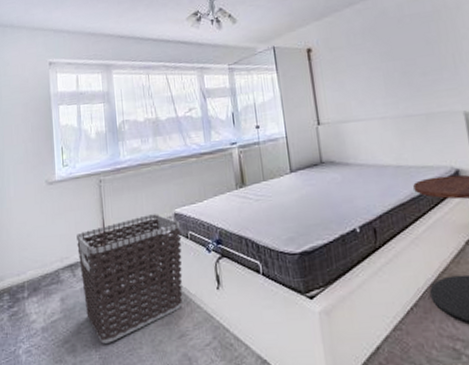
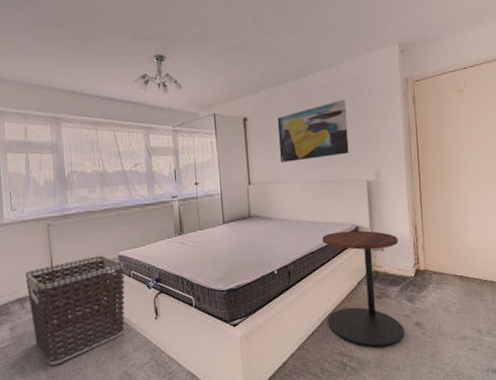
wall art: none [346,17,438,97] -> present [277,99,349,162]

